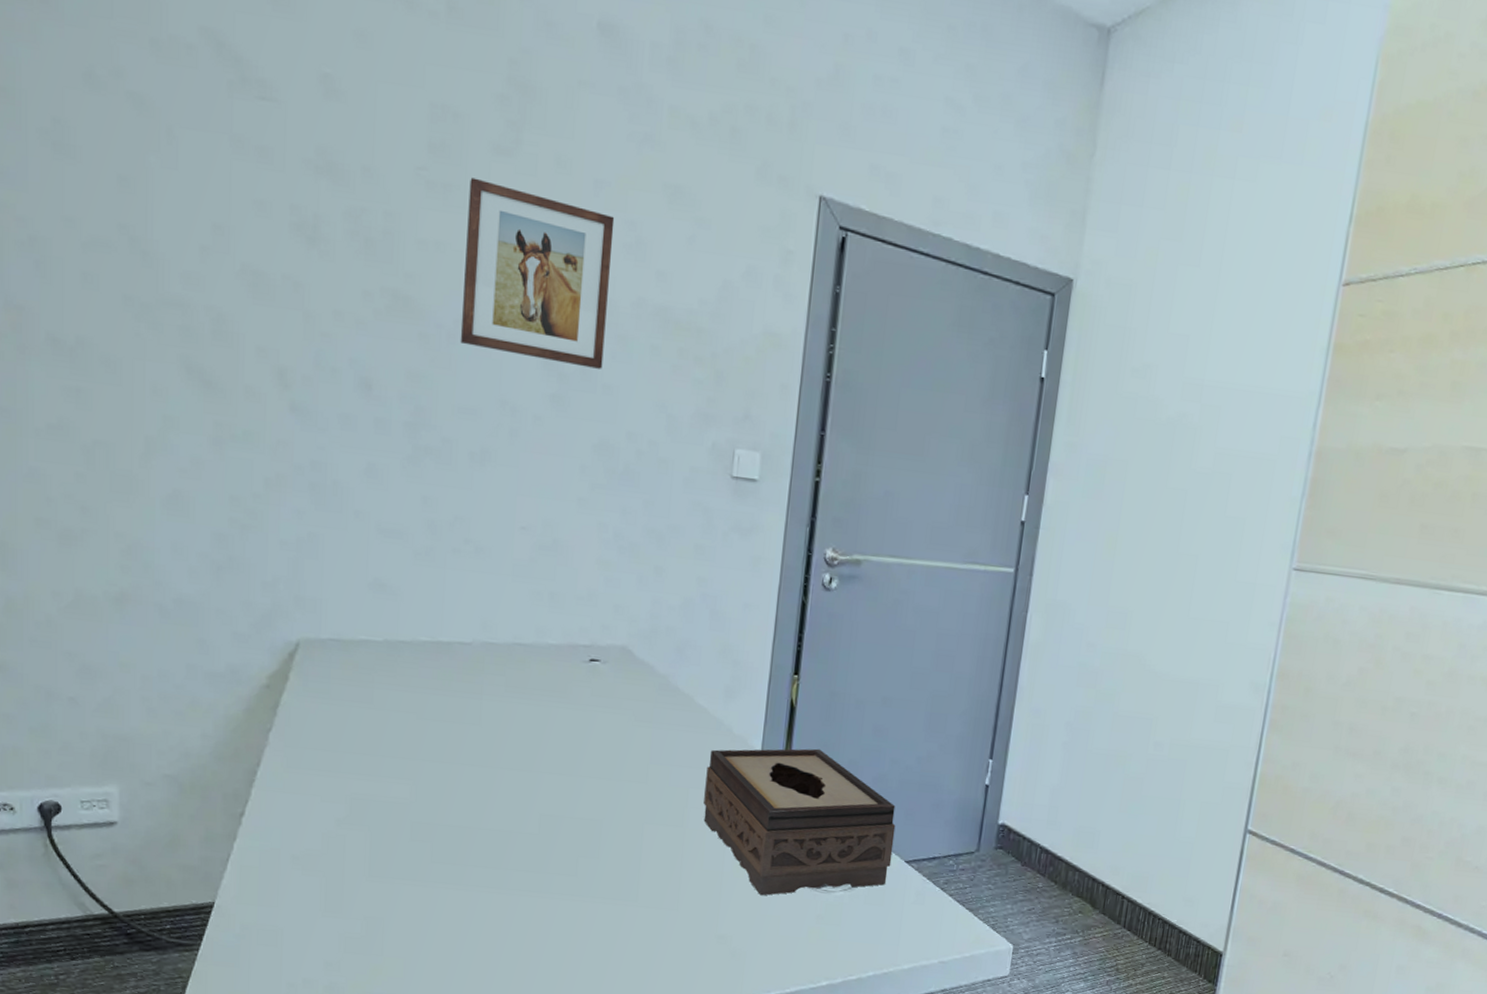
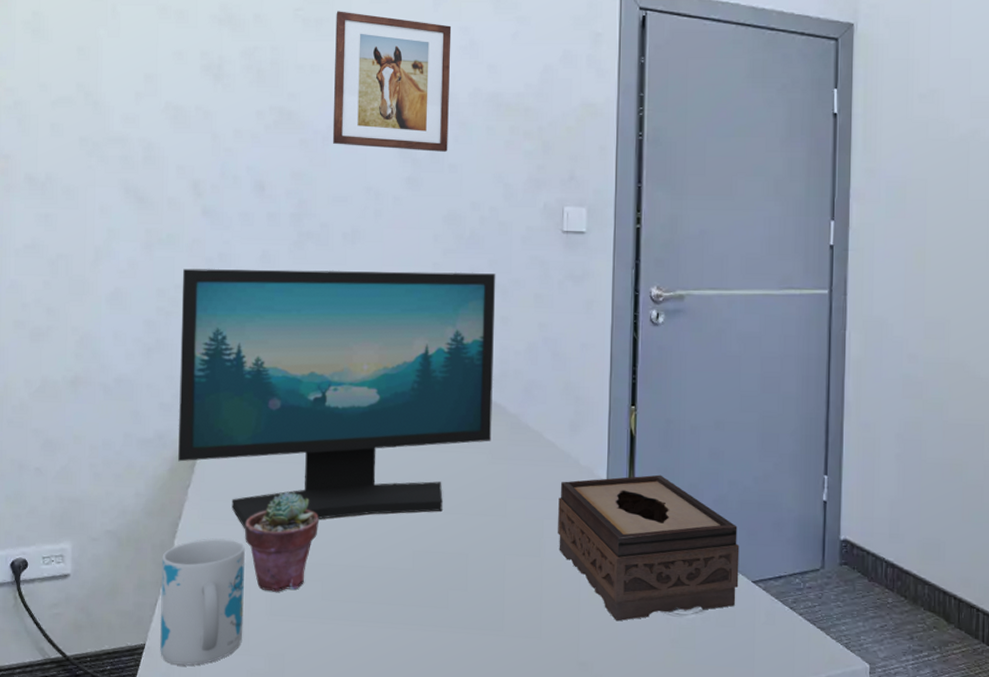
mug: none [233,789,339,927] -> present [160,538,245,666]
computer monitor: none [257,474,652,781] -> present [178,268,496,529]
potted succulent: none [339,742,430,852] -> present [244,491,319,592]

